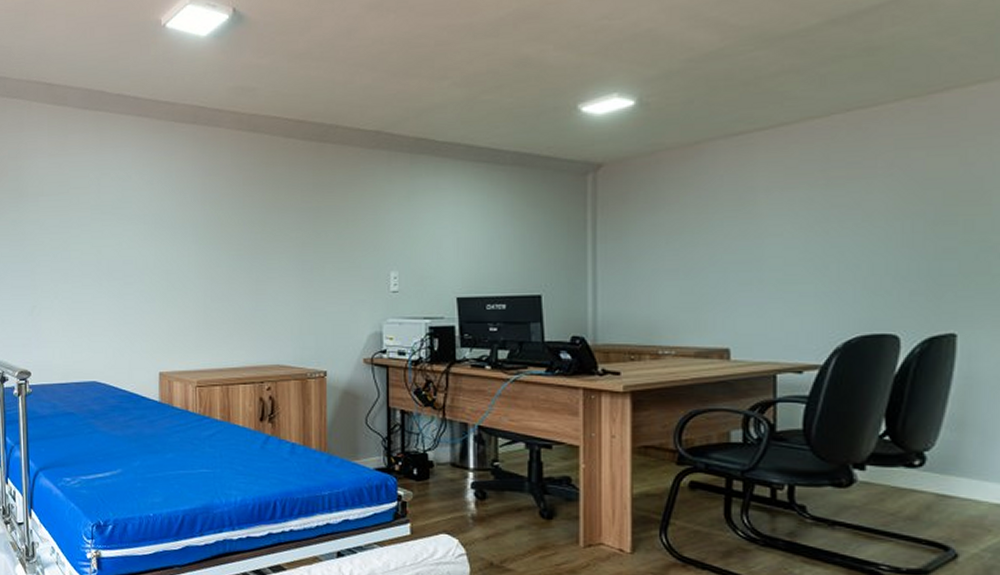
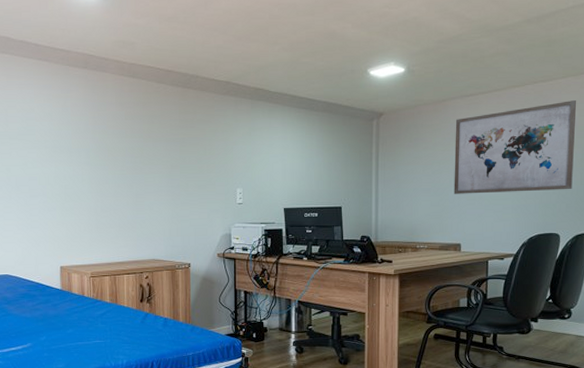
wall art: none [716,134,920,277] -> present [453,100,576,194]

